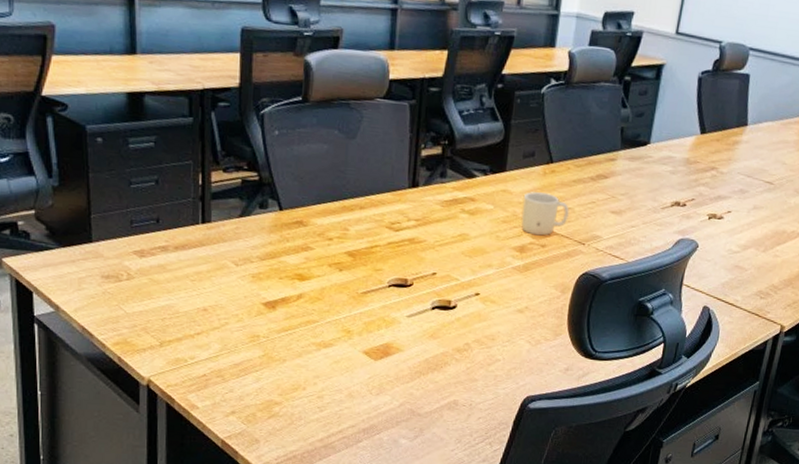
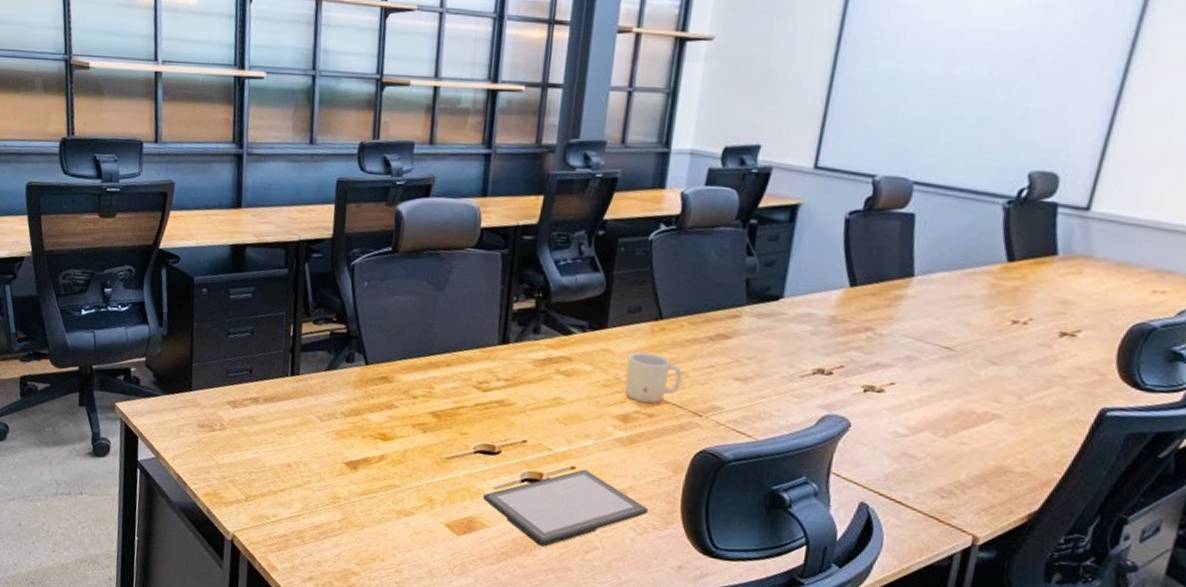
tablet: none [398,295,542,364] -> present [483,469,649,547]

